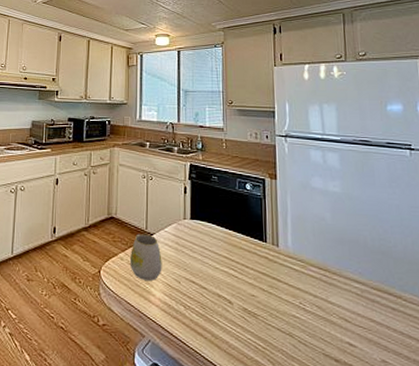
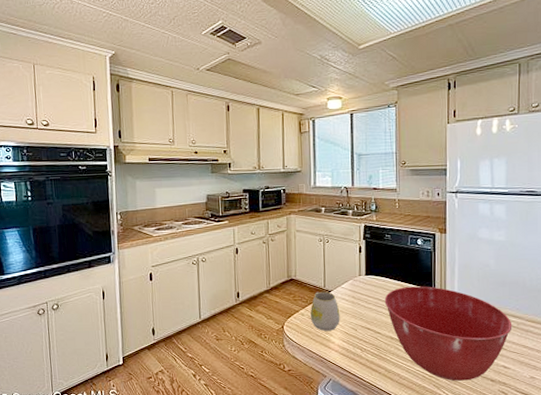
mixing bowl: none [211,236,356,358] -> present [384,286,512,381]

